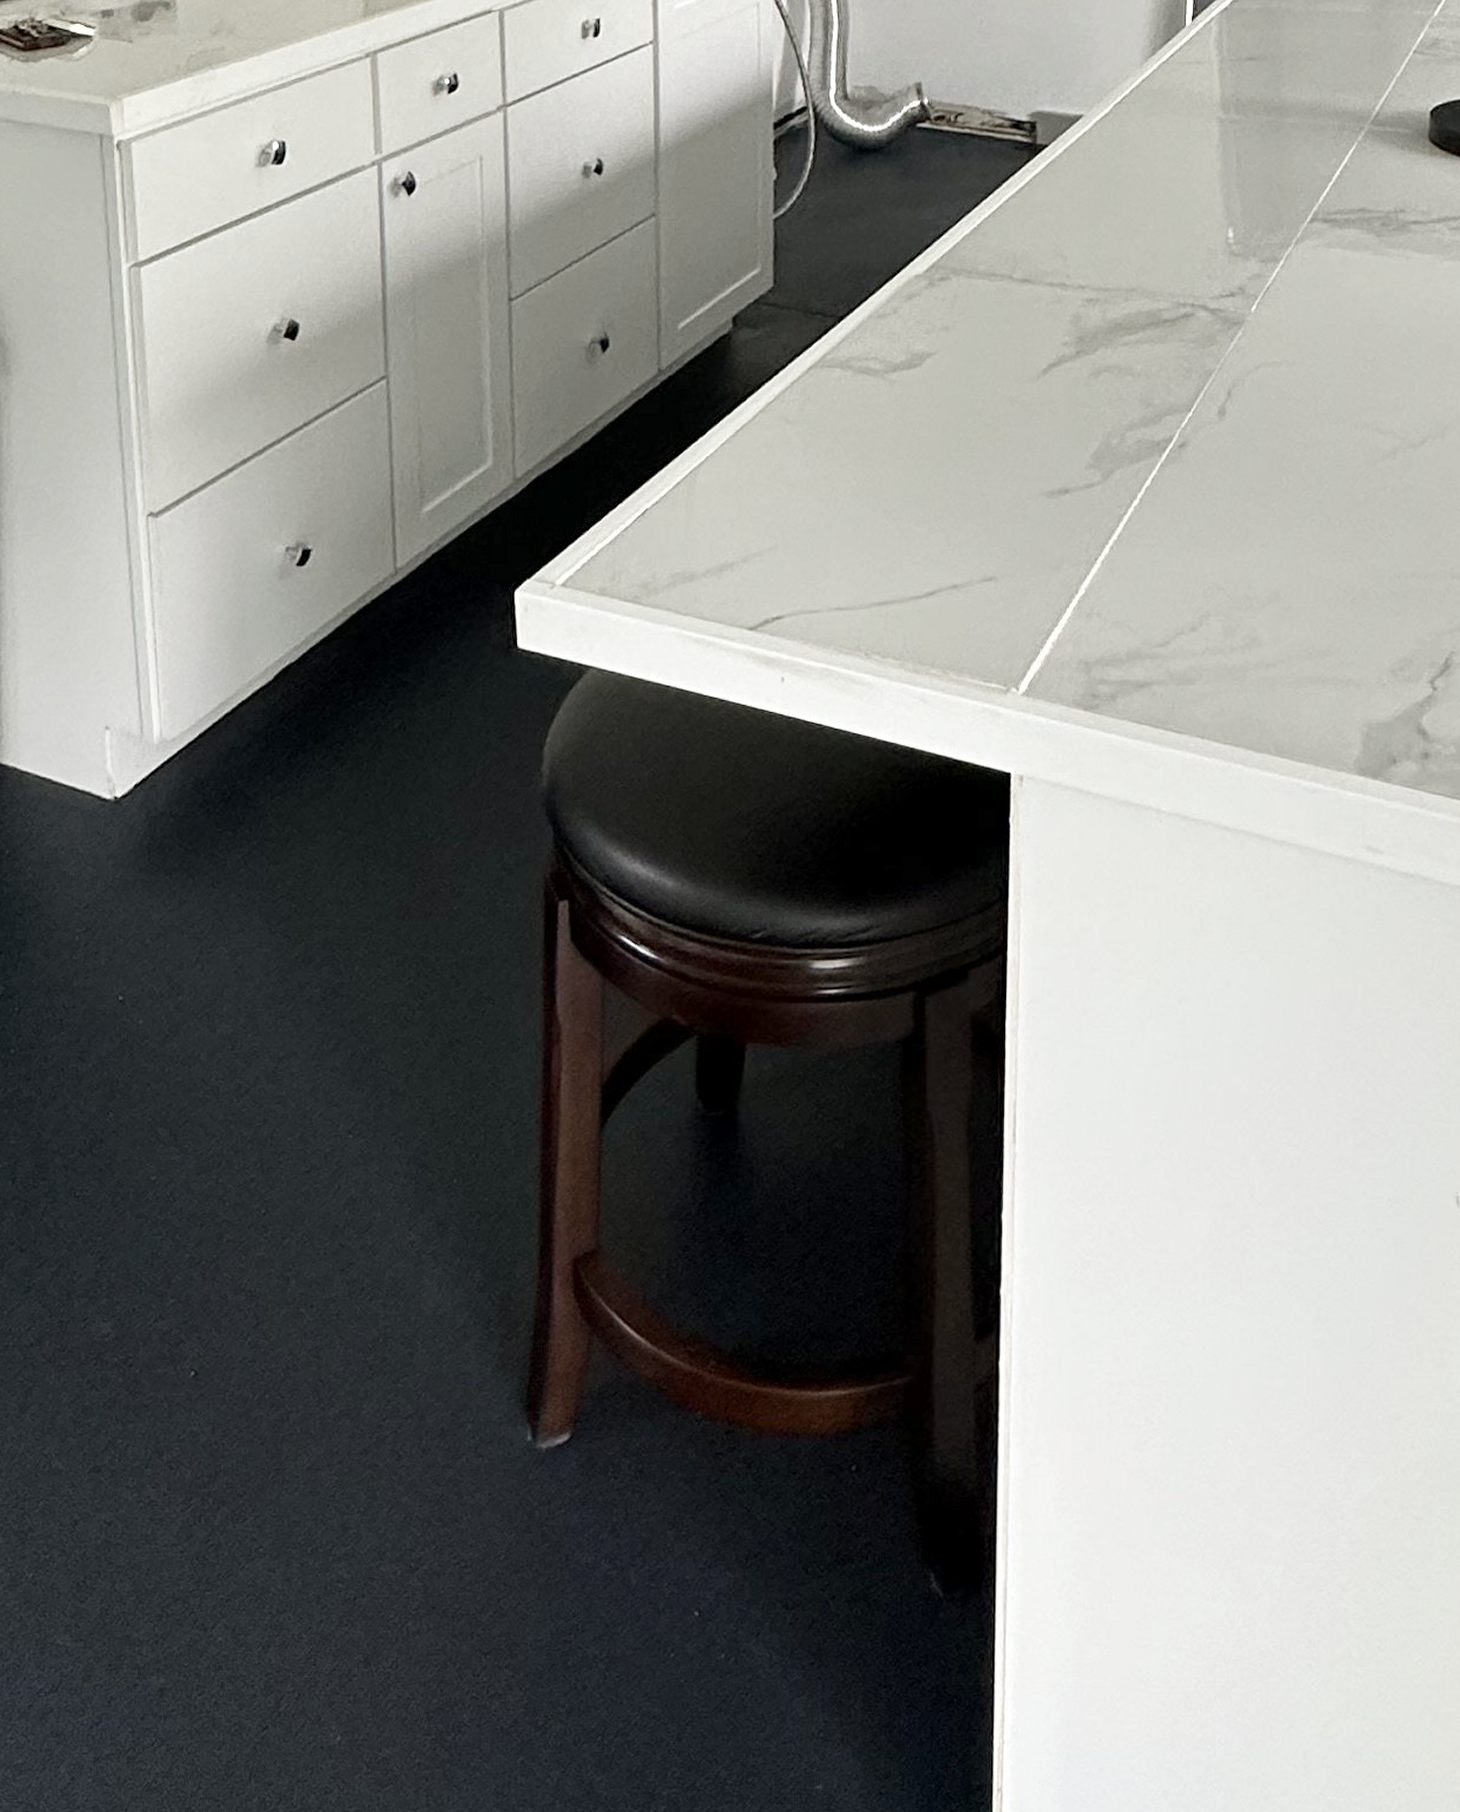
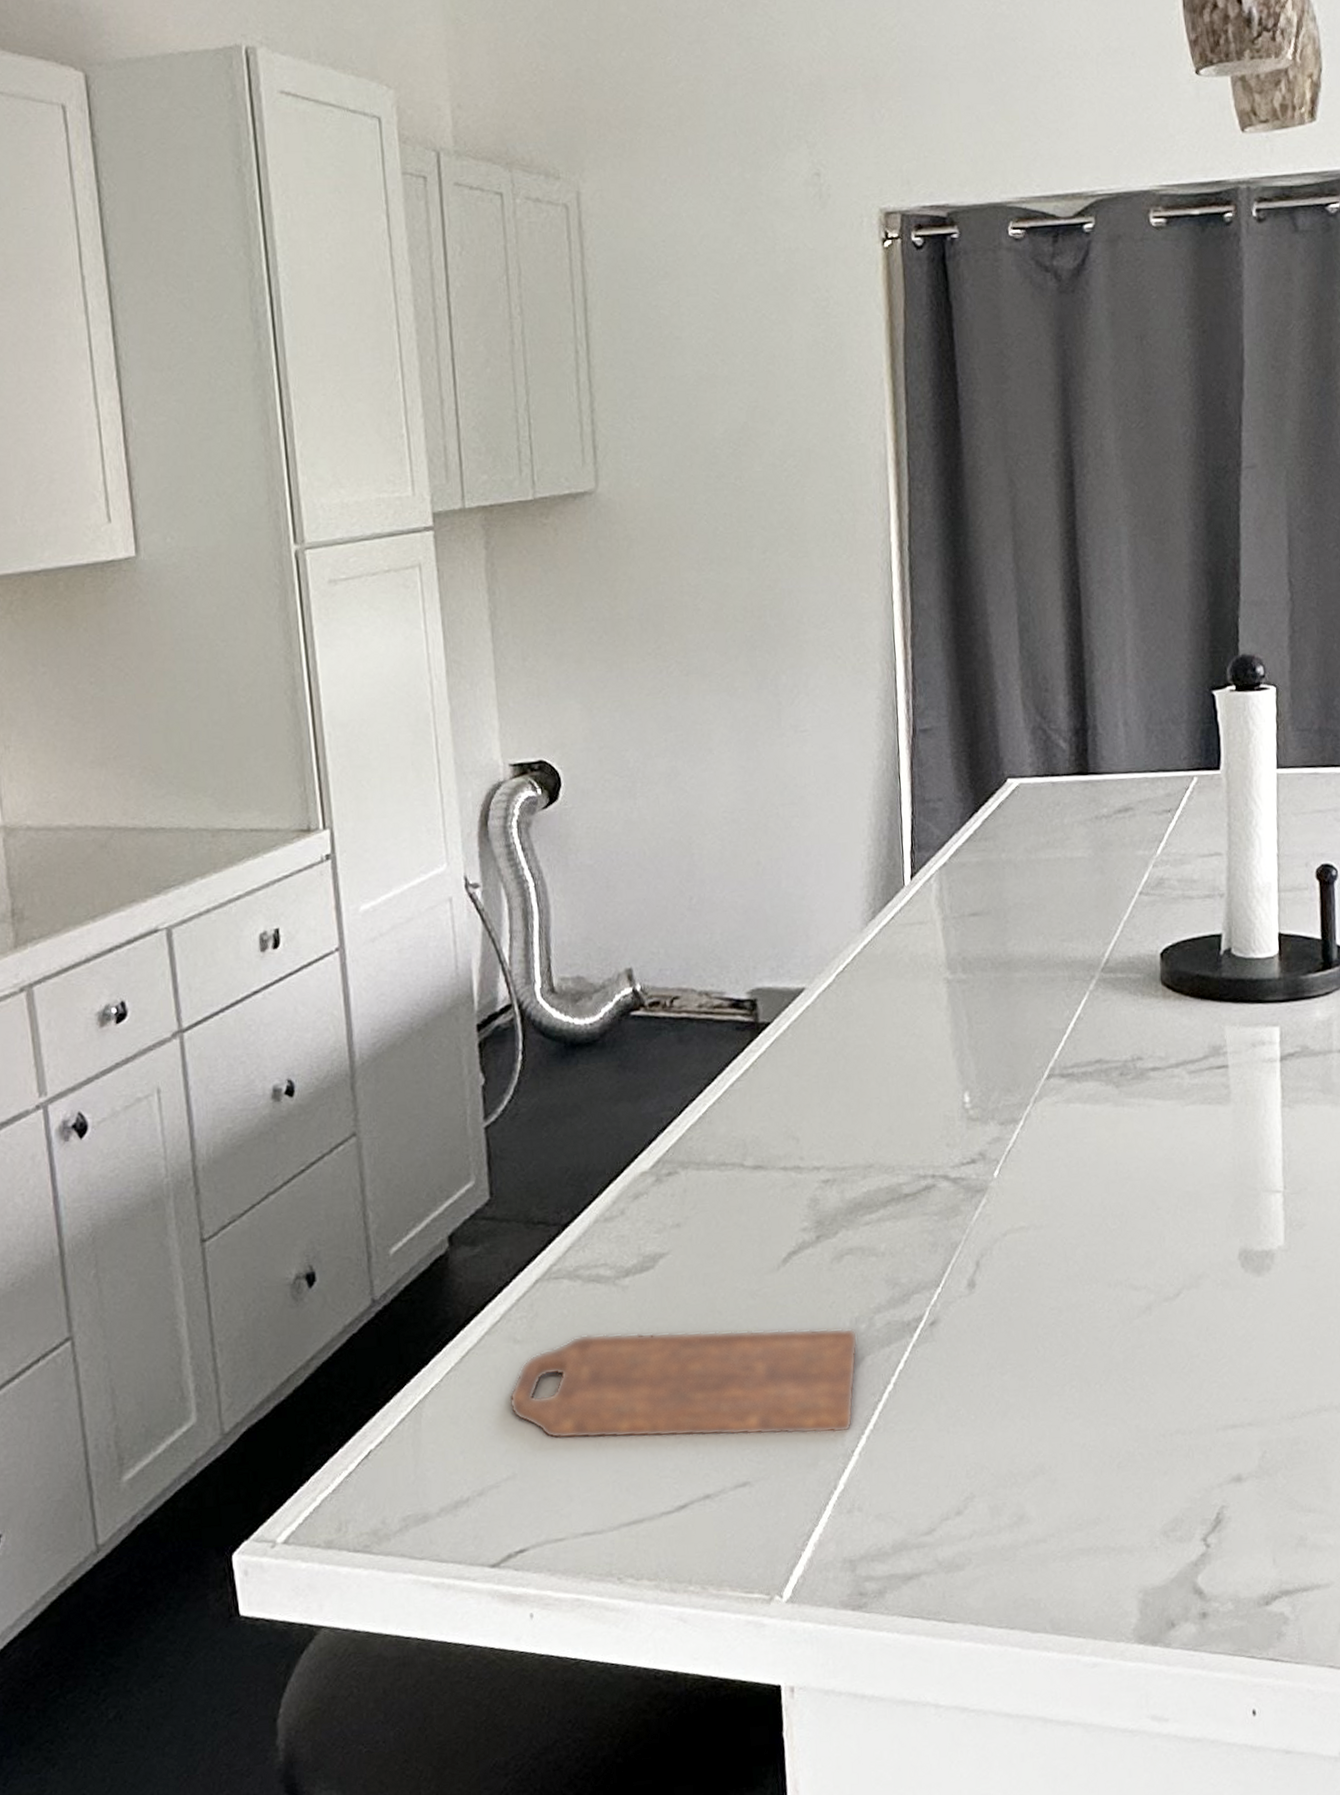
cutting board: none [777,421,1109,540] -> present [509,1327,859,1440]

